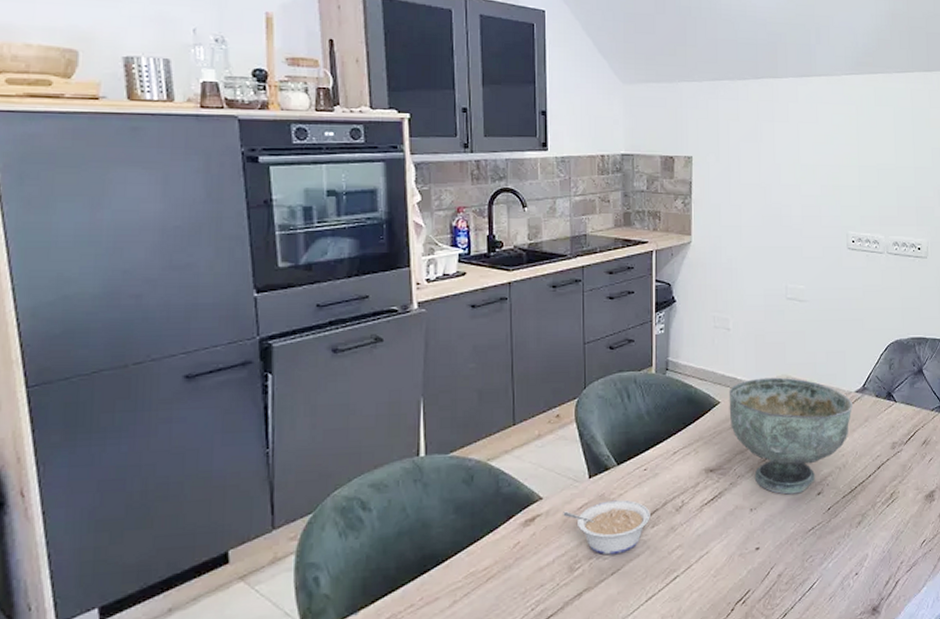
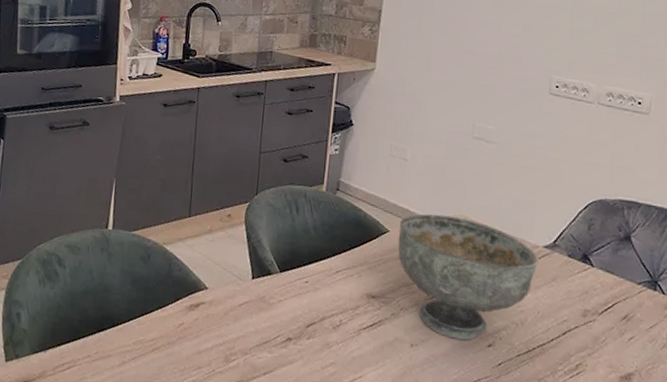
legume: present [563,499,650,555] -> none [225,303,307,357]

